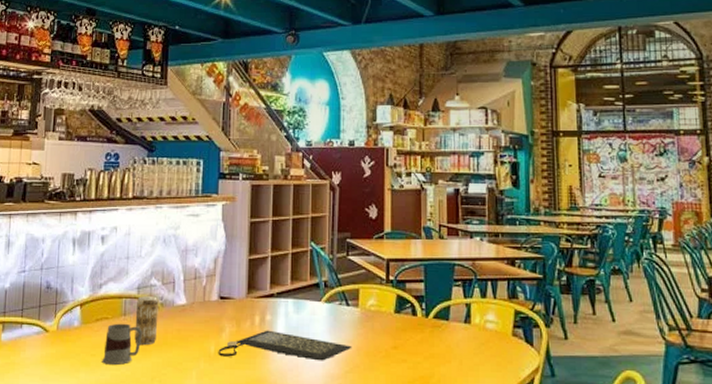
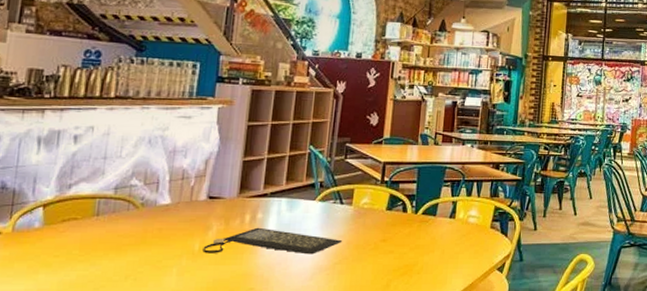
mug: present [102,323,142,365] -> none [67,223,118,265]
beverage can: present [134,295,159,346] -> none [107,195,139,245]

